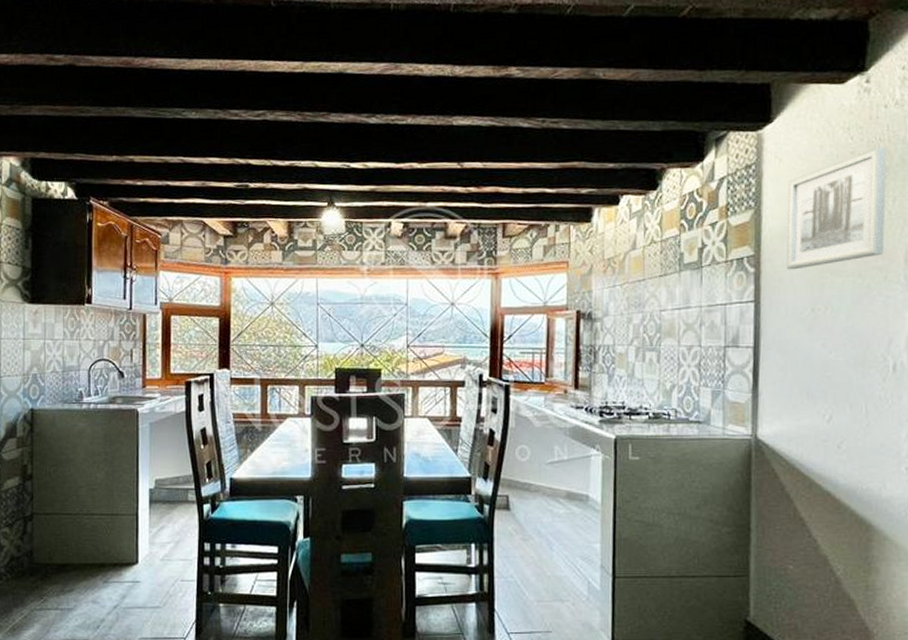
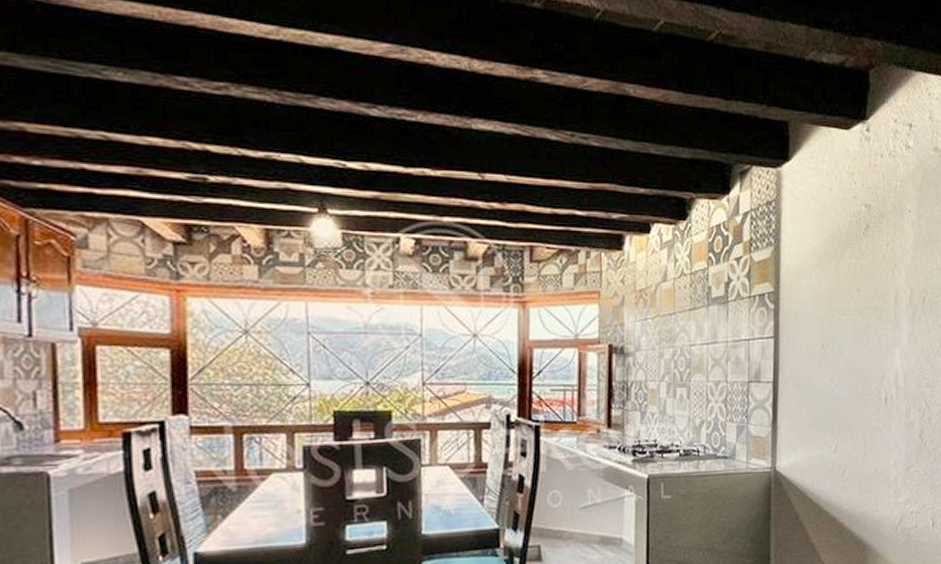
wall art: present [786,147,887,270] -> none [801,194,882,307]

